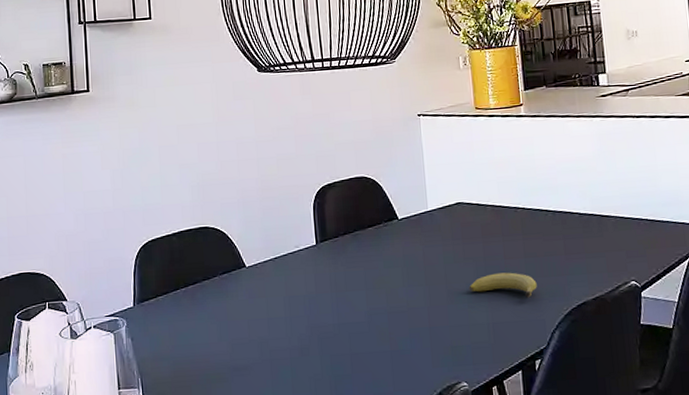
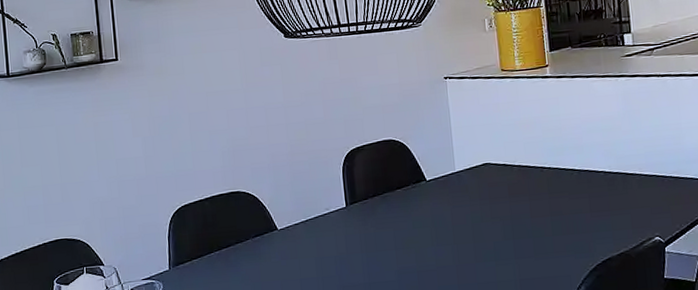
fruit: present [468,272,537,298] -> none [496,230,563,255]

